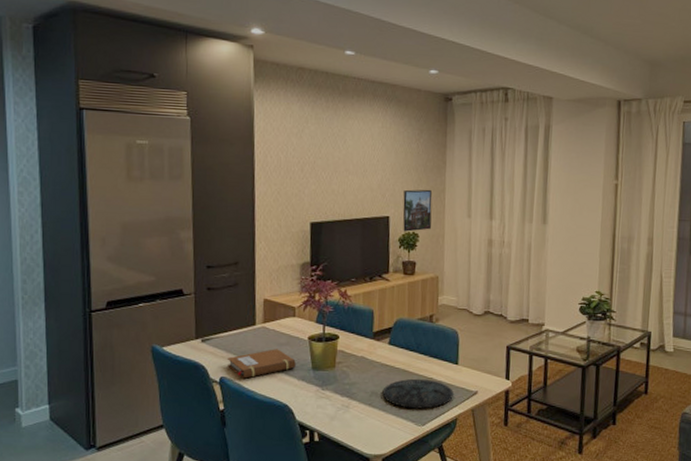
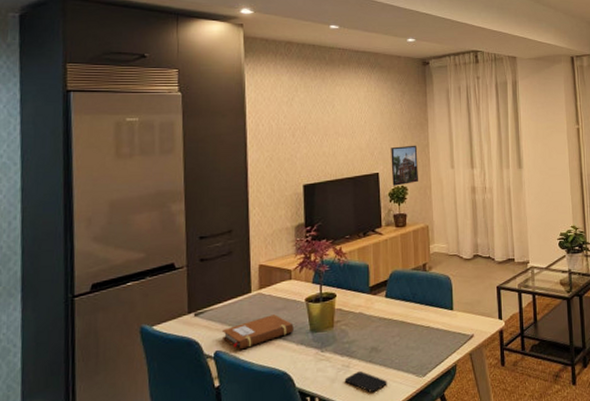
smartphone: none [343,412,386,434] -> present [344,370,387,392]
plate: present [382,378,453,409] -> none [382,328,451,361]

